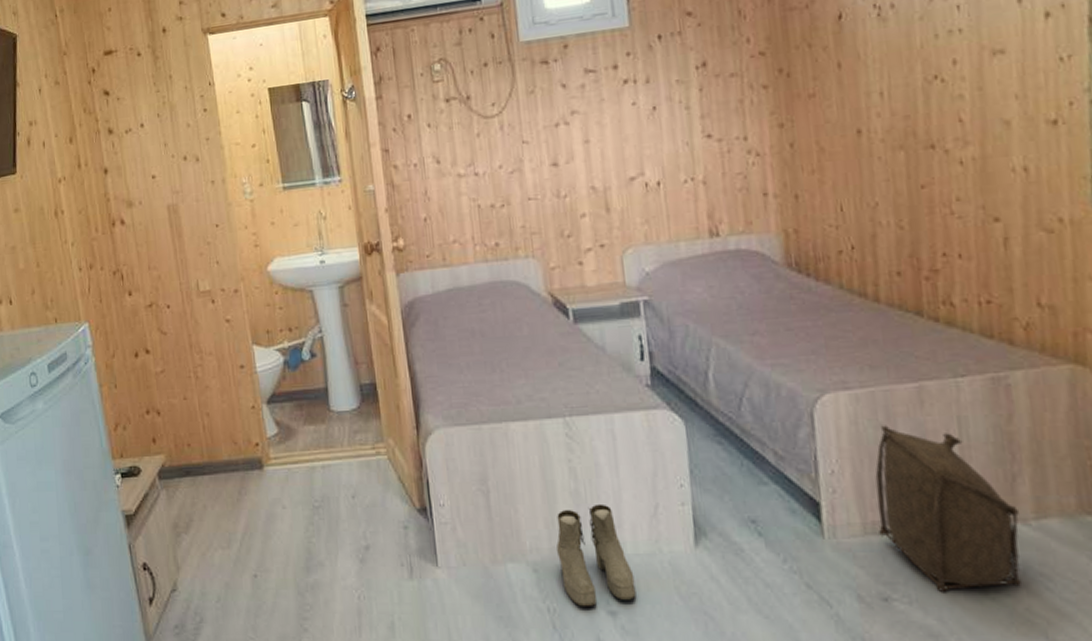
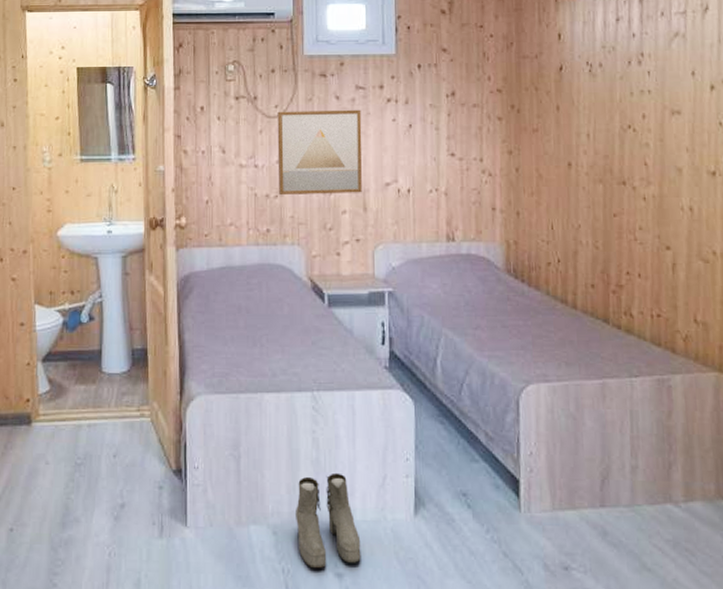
wall art: none [495,96,603,204] -> present [277,109,363,196]
backpack: present [875,425,1021,592] -> none [564,414,673,563]

